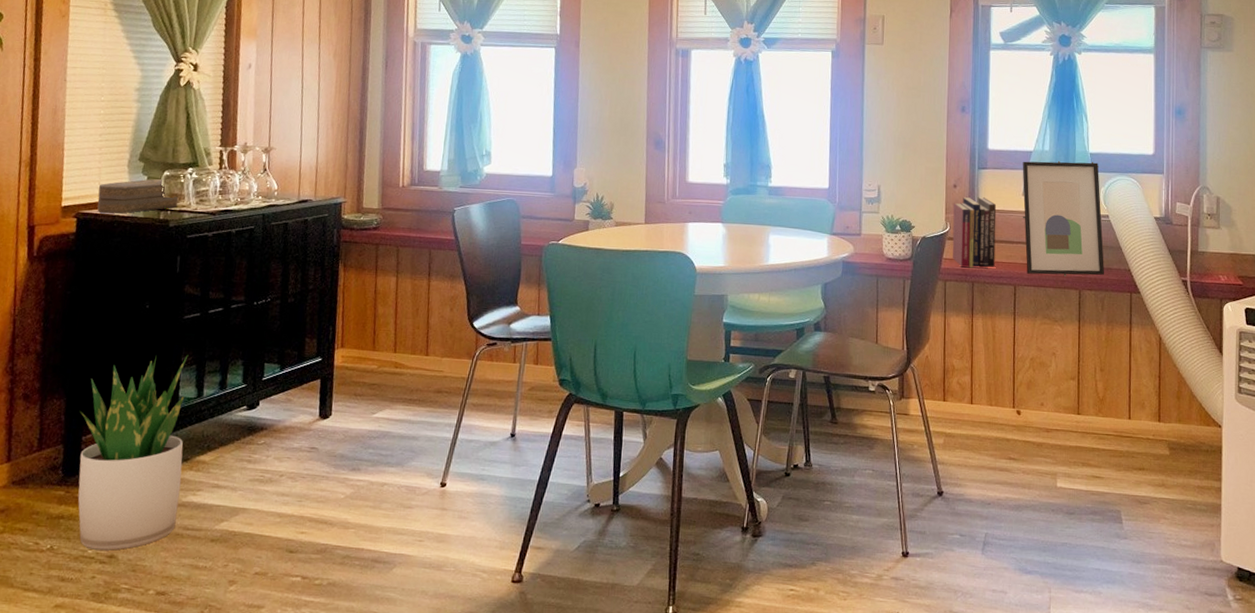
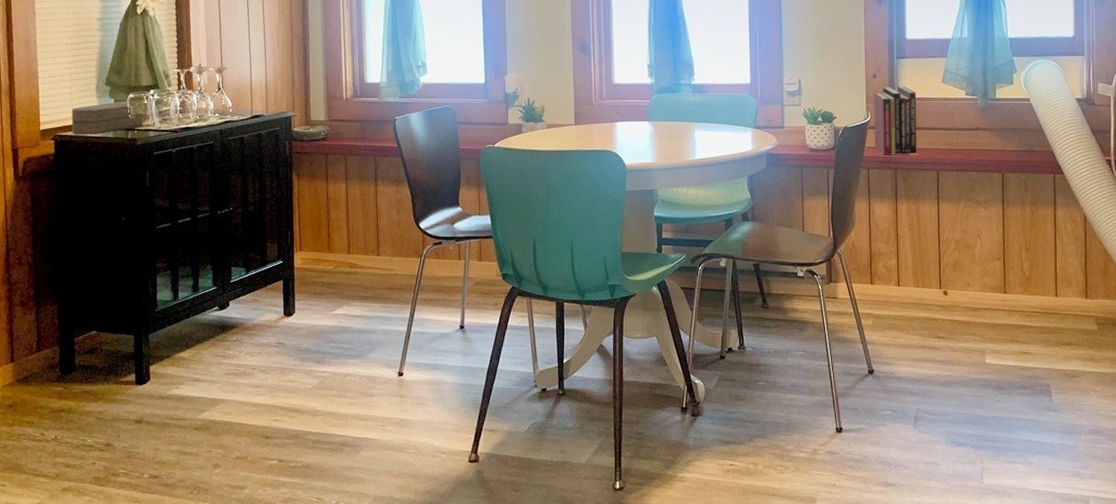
planter: present [77,355,189,551] -> none [71,262,165,439]
picture frame: present [1022,161,1104,277] -> none [941,46,1027,161]

